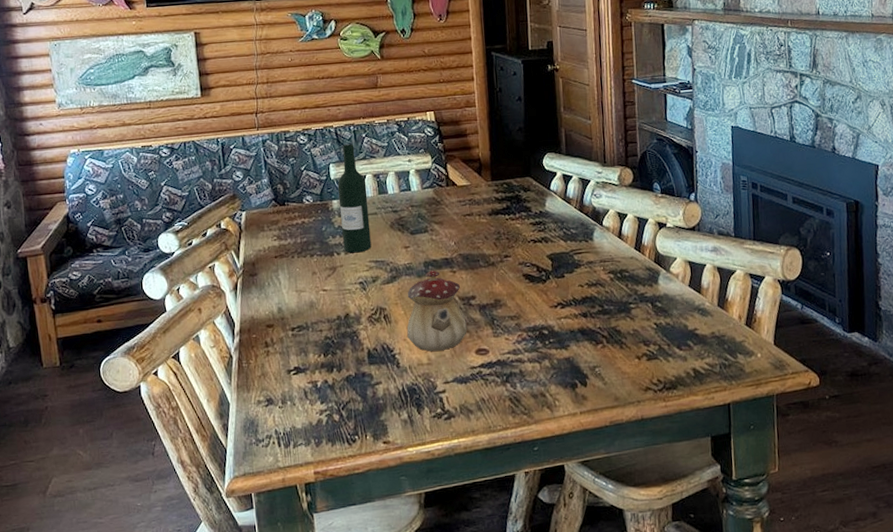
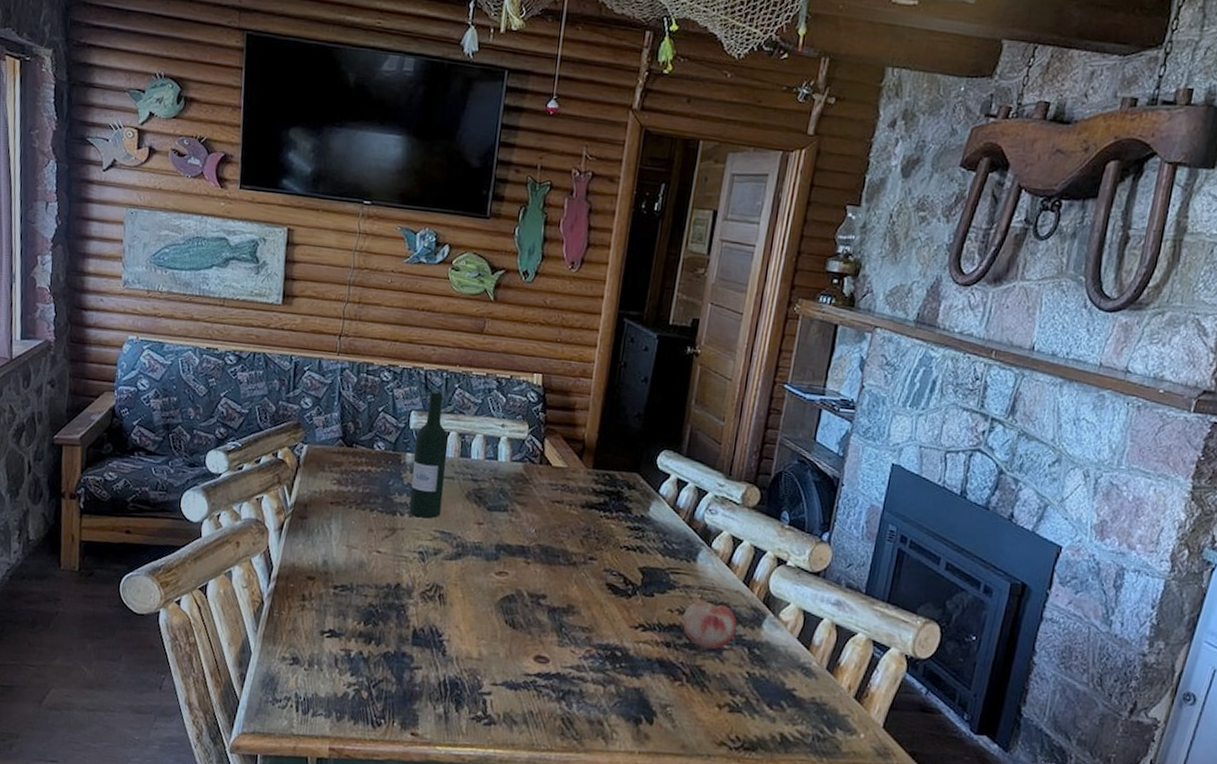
teapot: present [406,270,467,352] -> none [460,555,532,649]
fruit: none [592,271,638,312] -> present [682,601,737,650]

